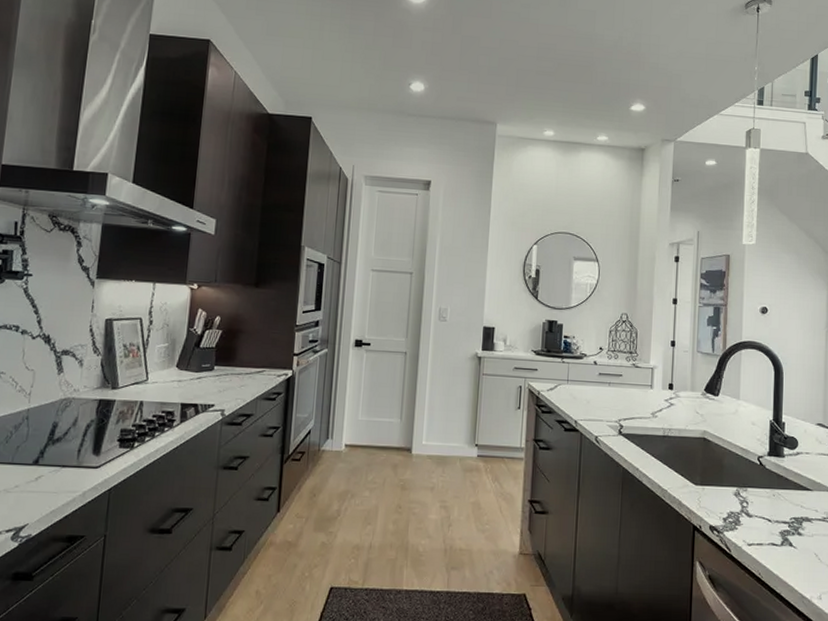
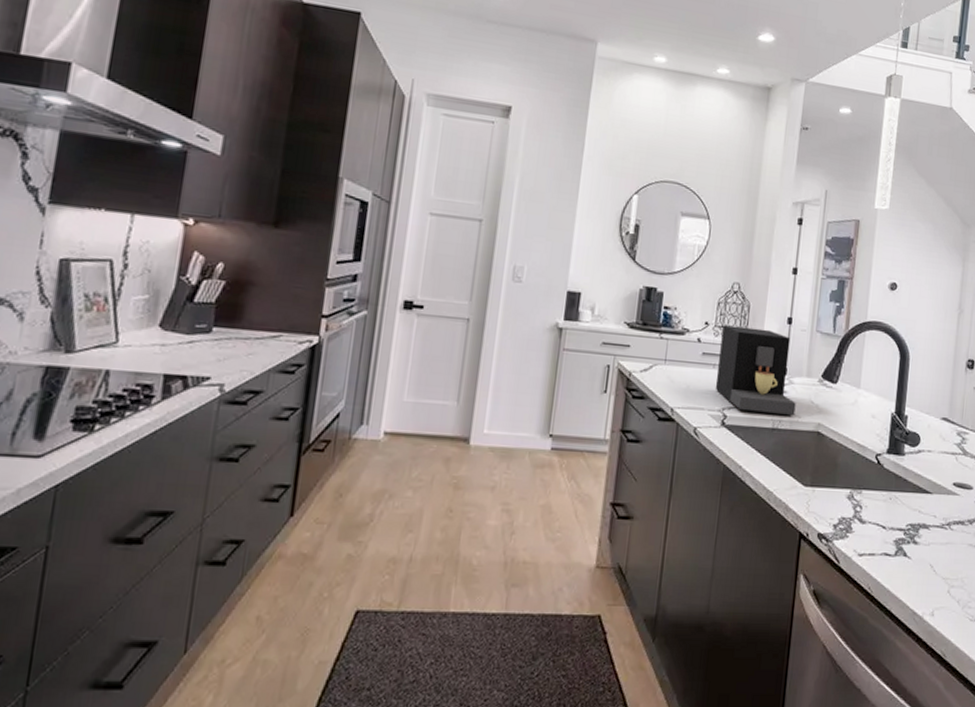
coffee maker: none [611,349,683,424] -> present [715,325,796,415]

